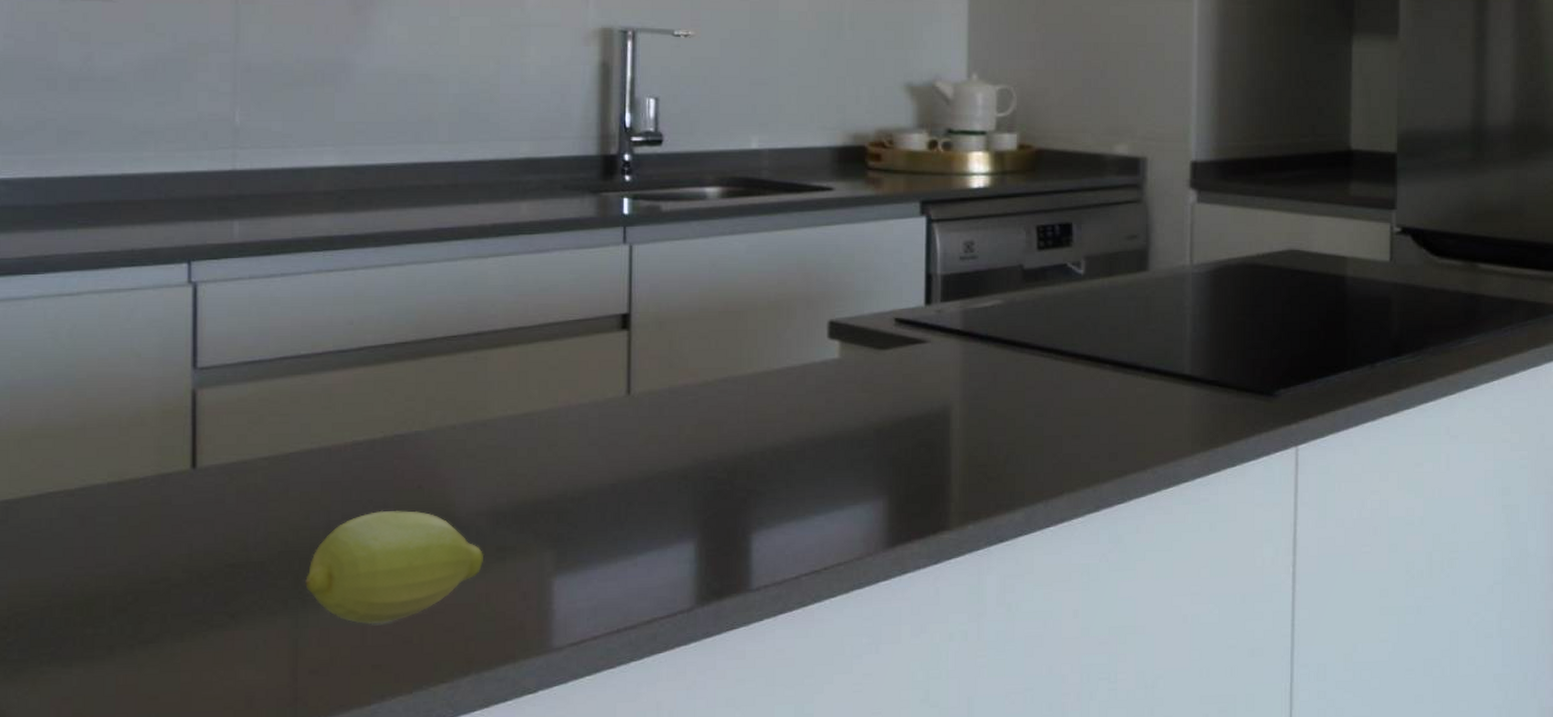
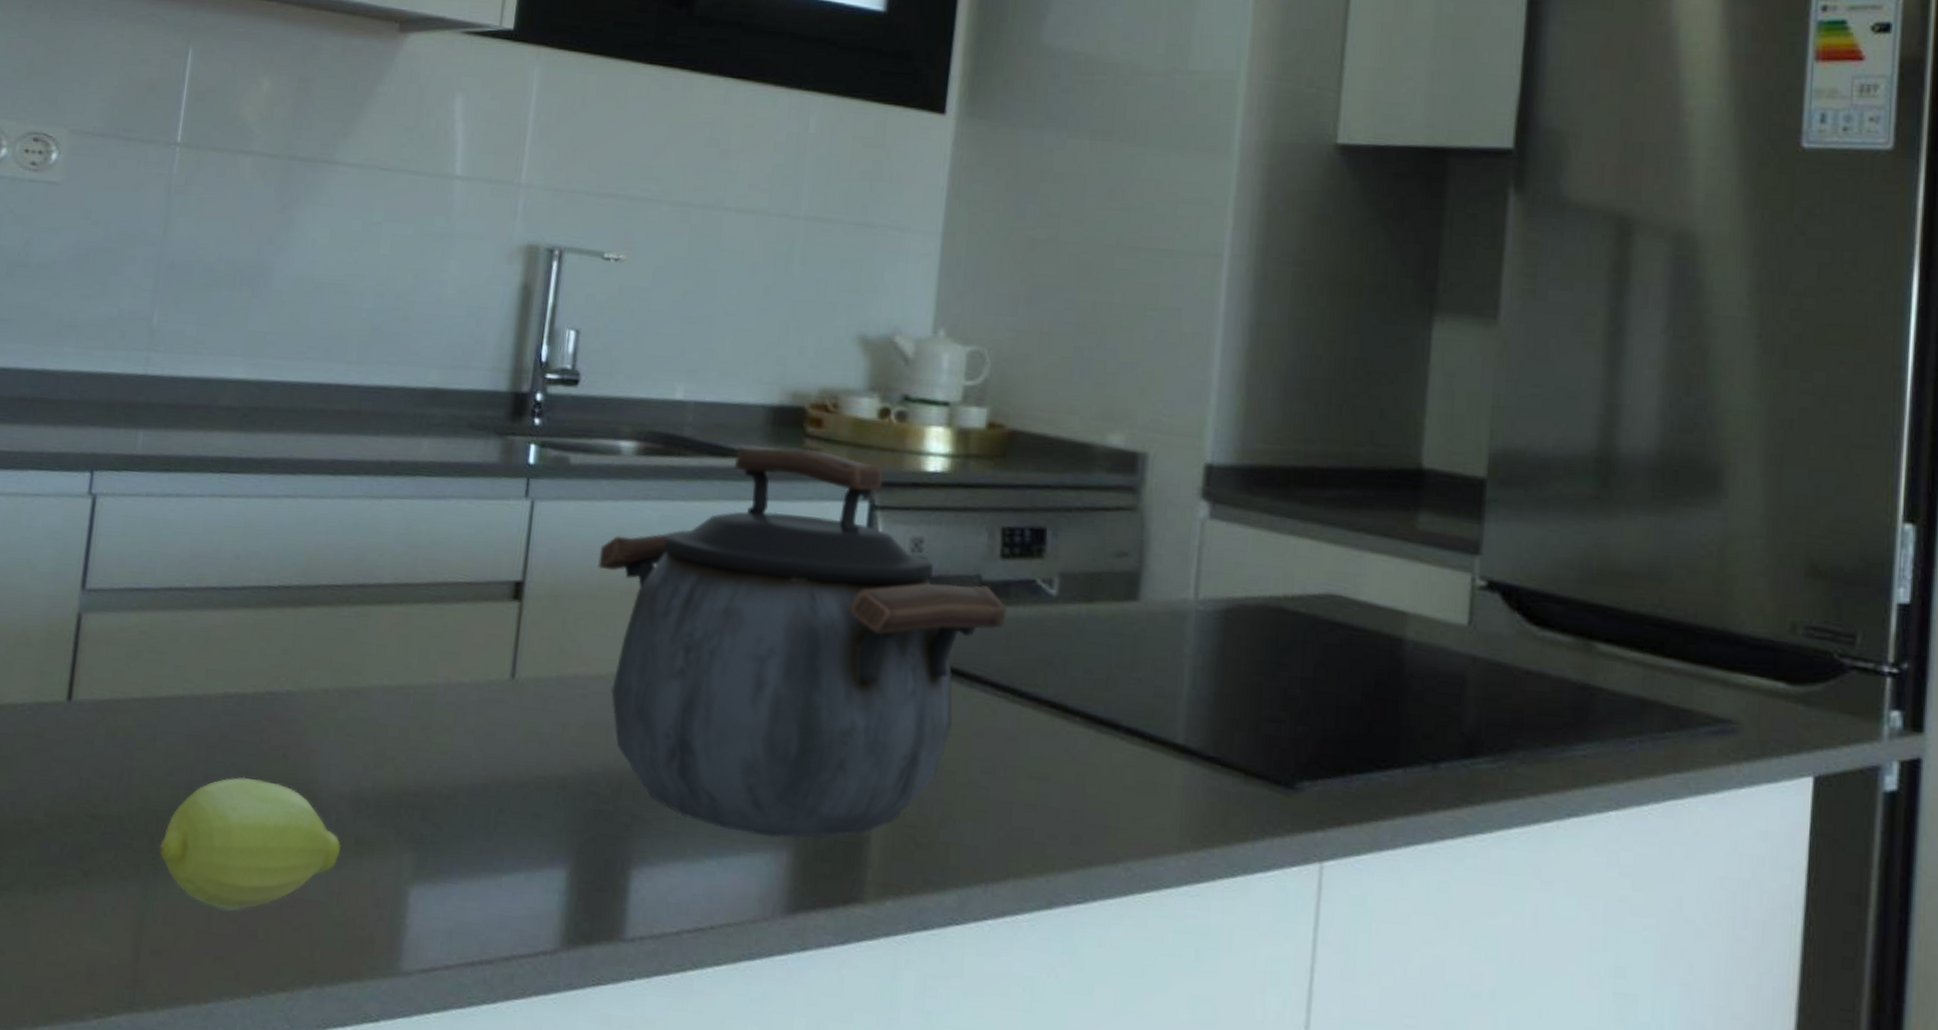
kettle: none [696,180,1045,491] -> present [598,446,1007,839]

